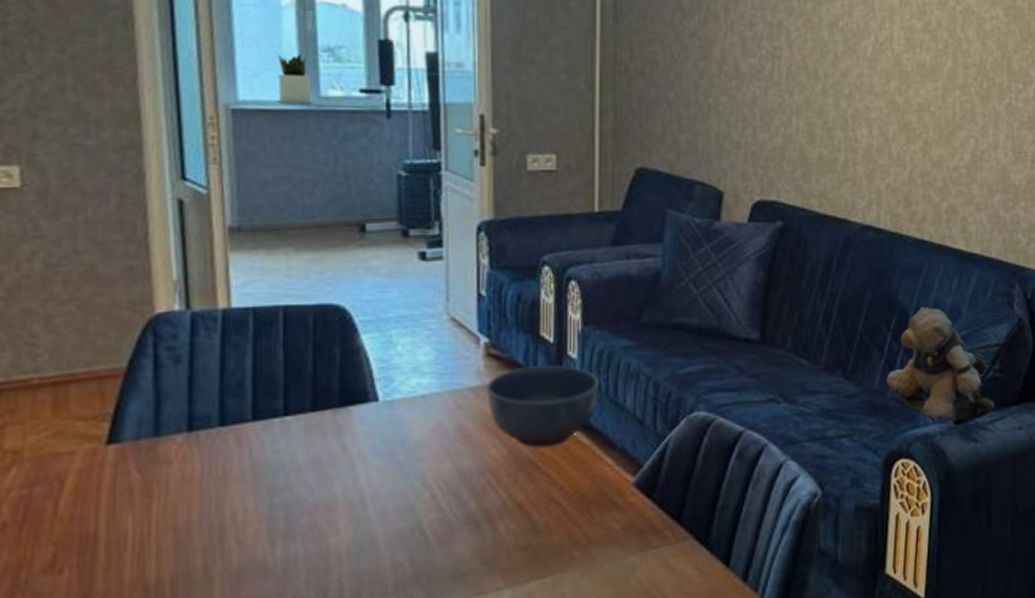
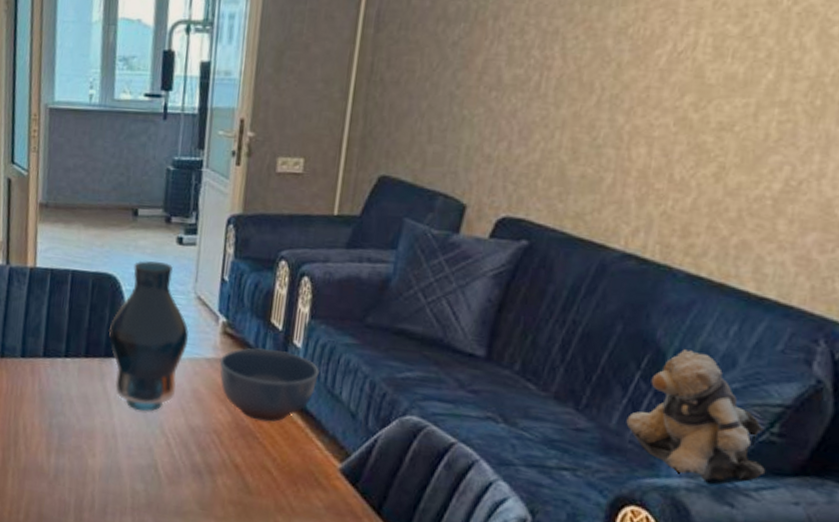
planter: present [277,53,314,105] -> none [82,62,109,106]
vase: none [343,284,446,465] -> present [109,260,189,411]

